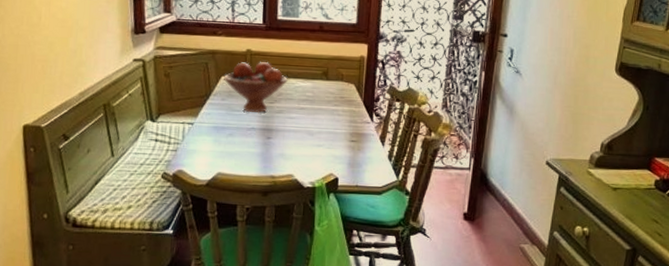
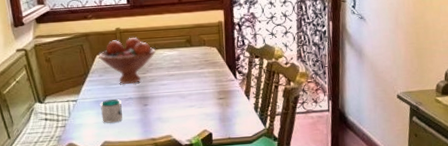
mug: none [218,127,242,153] -> present [100,99,122,123]

